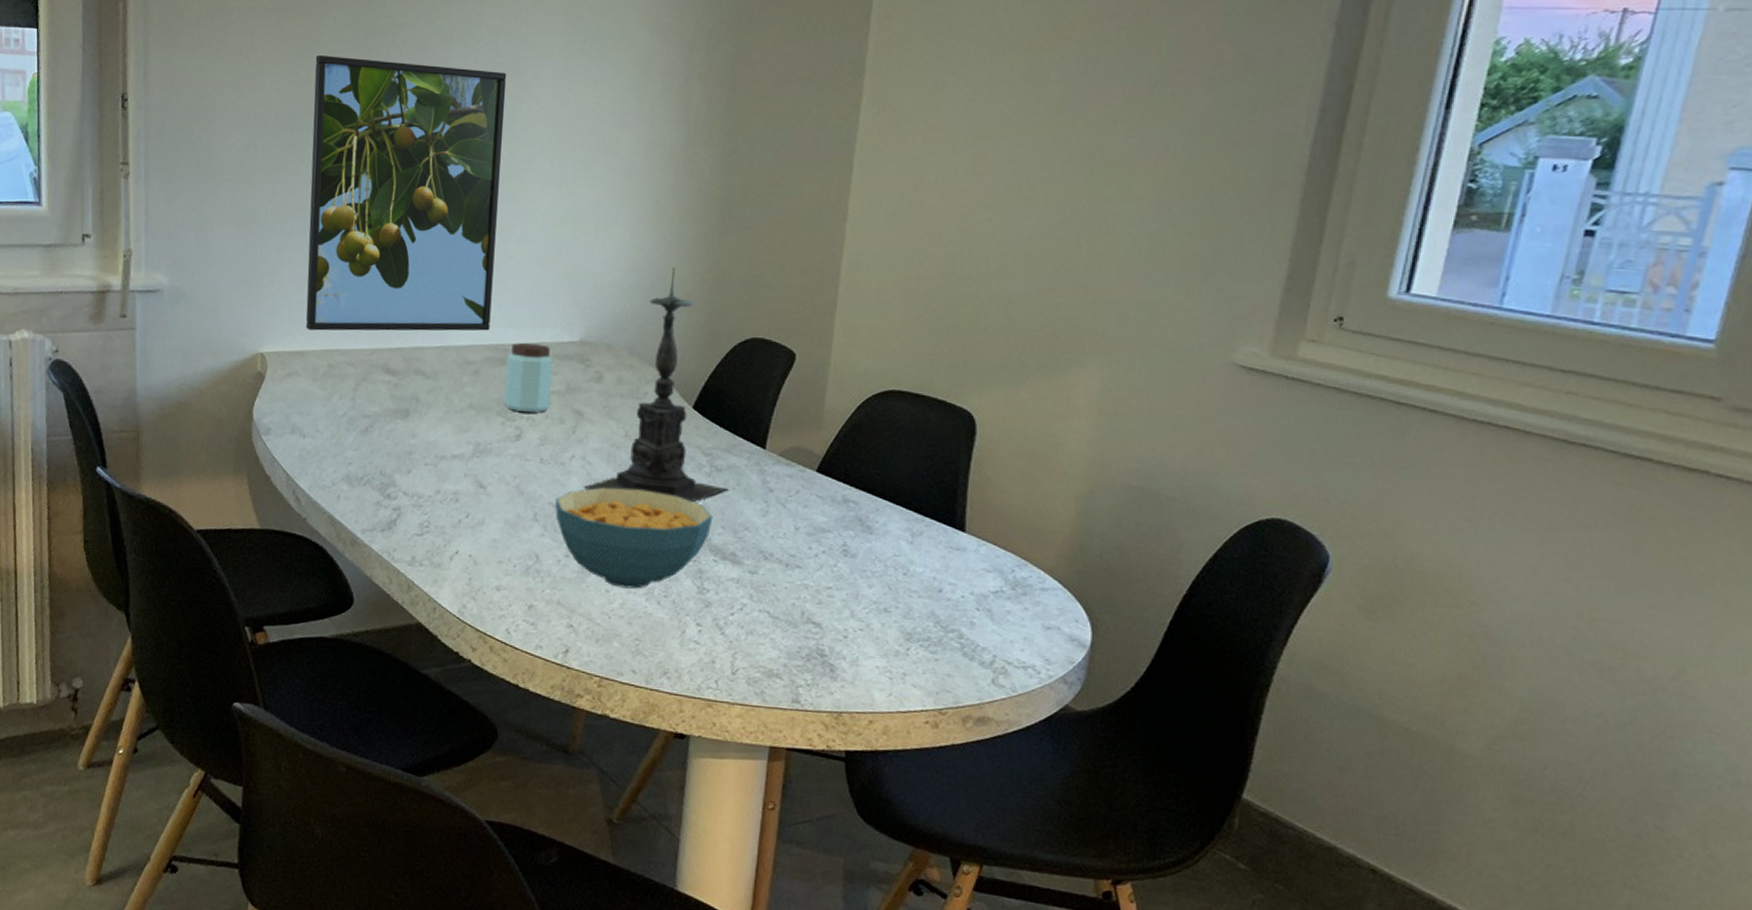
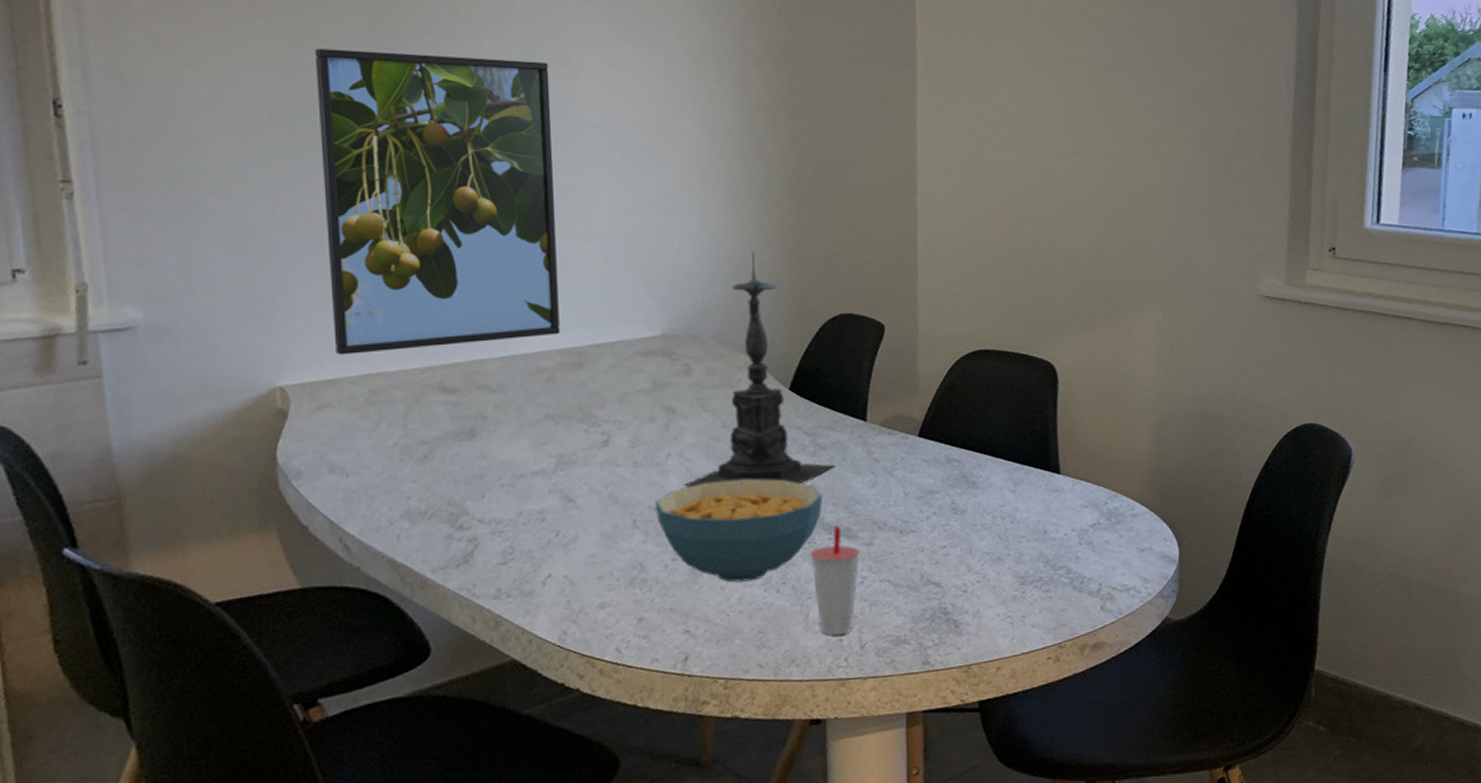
peanut butter: present [504,343,554,412] -> none [583,342,637,416]
cup: none [694,548,743,657] -> present [810,525,860,636]

